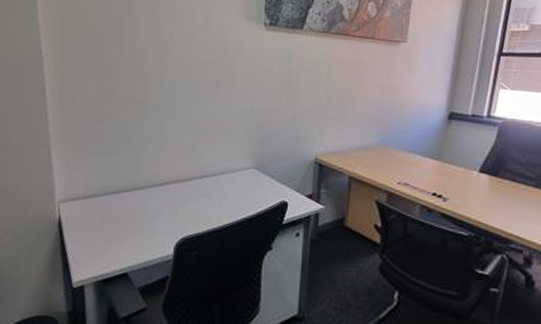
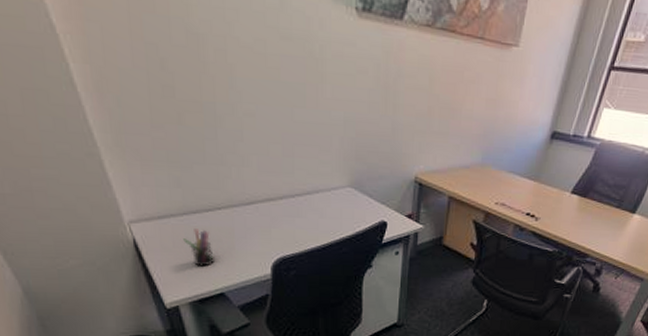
pen holder: none [100,208,124,245] -> present [183,228,214,267]

